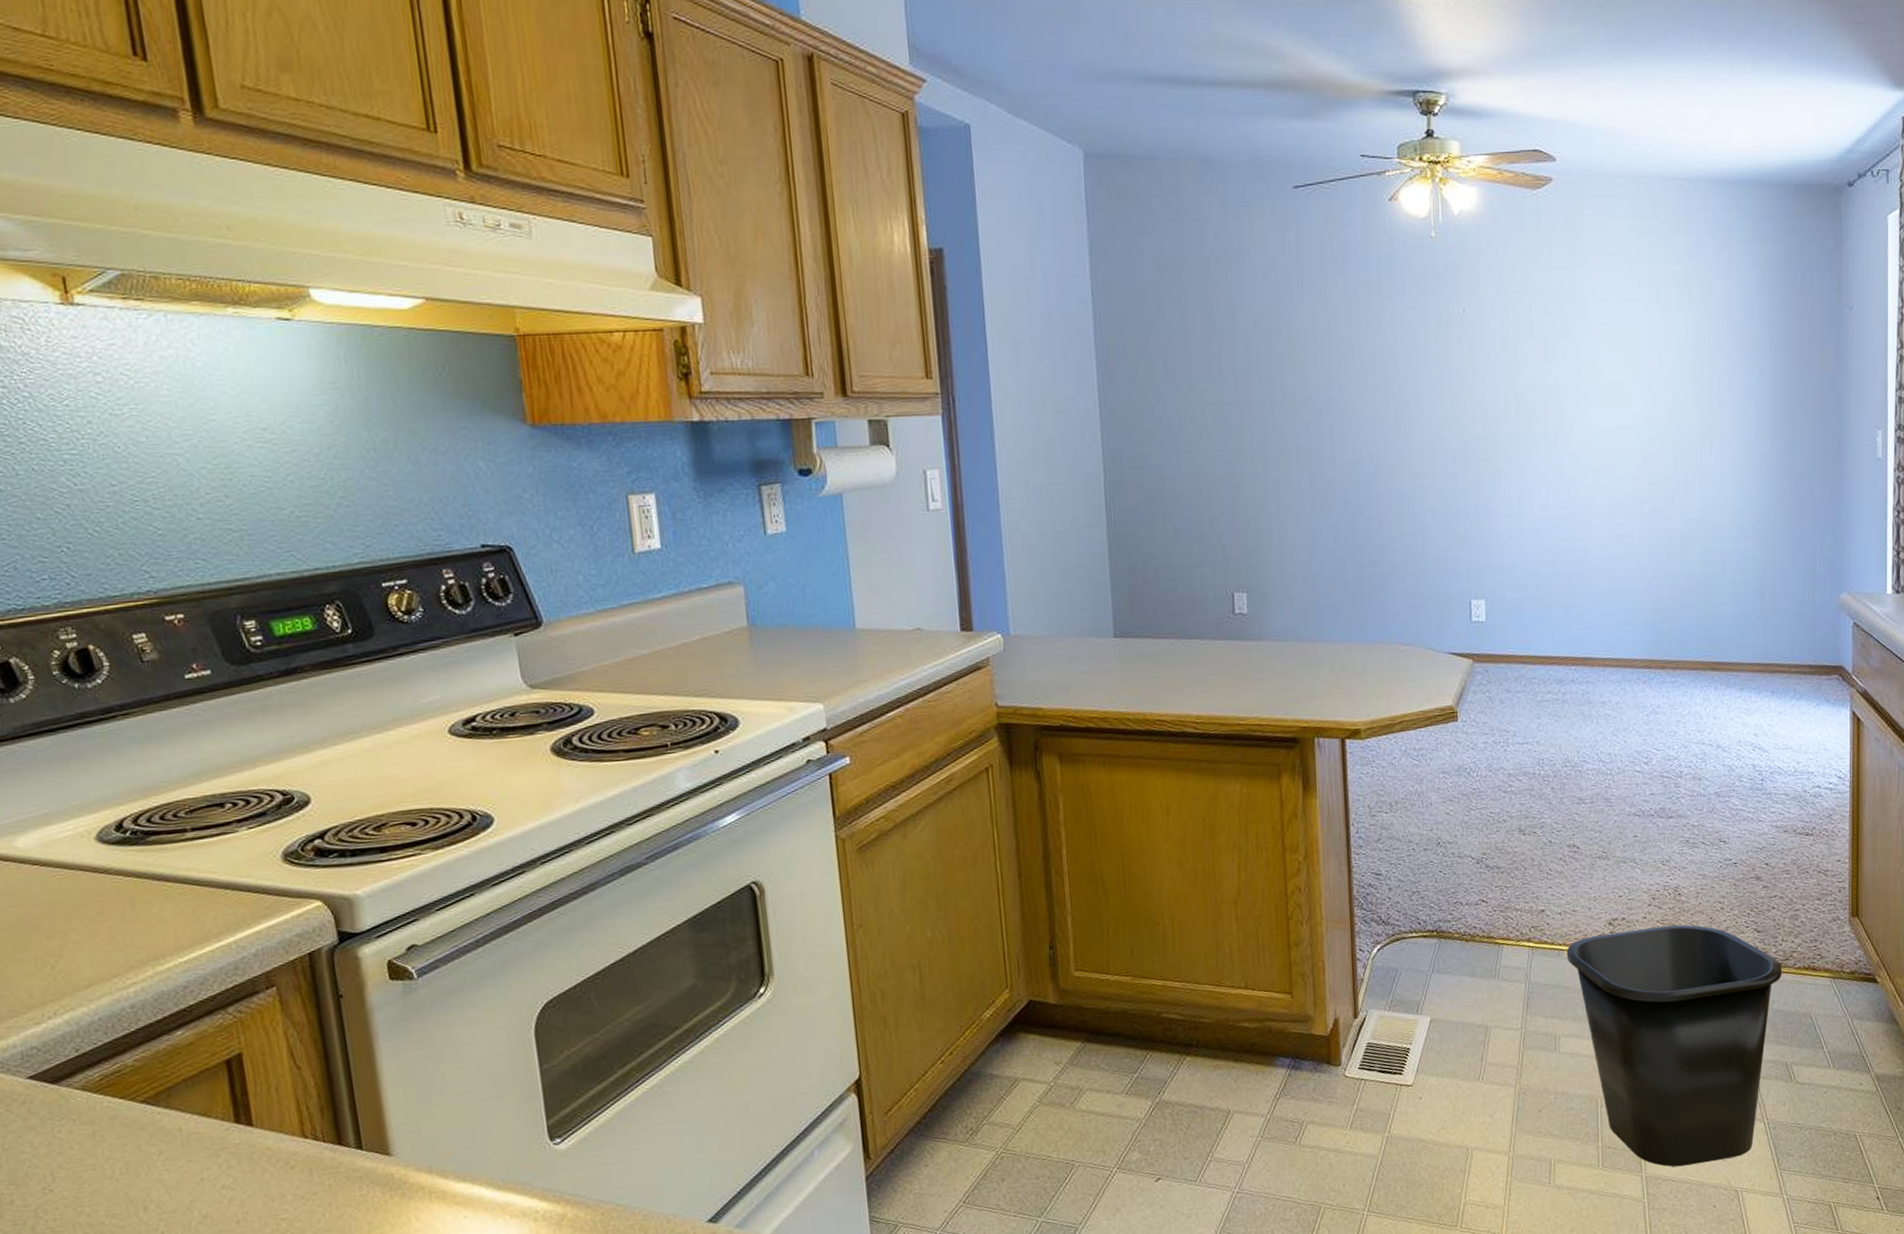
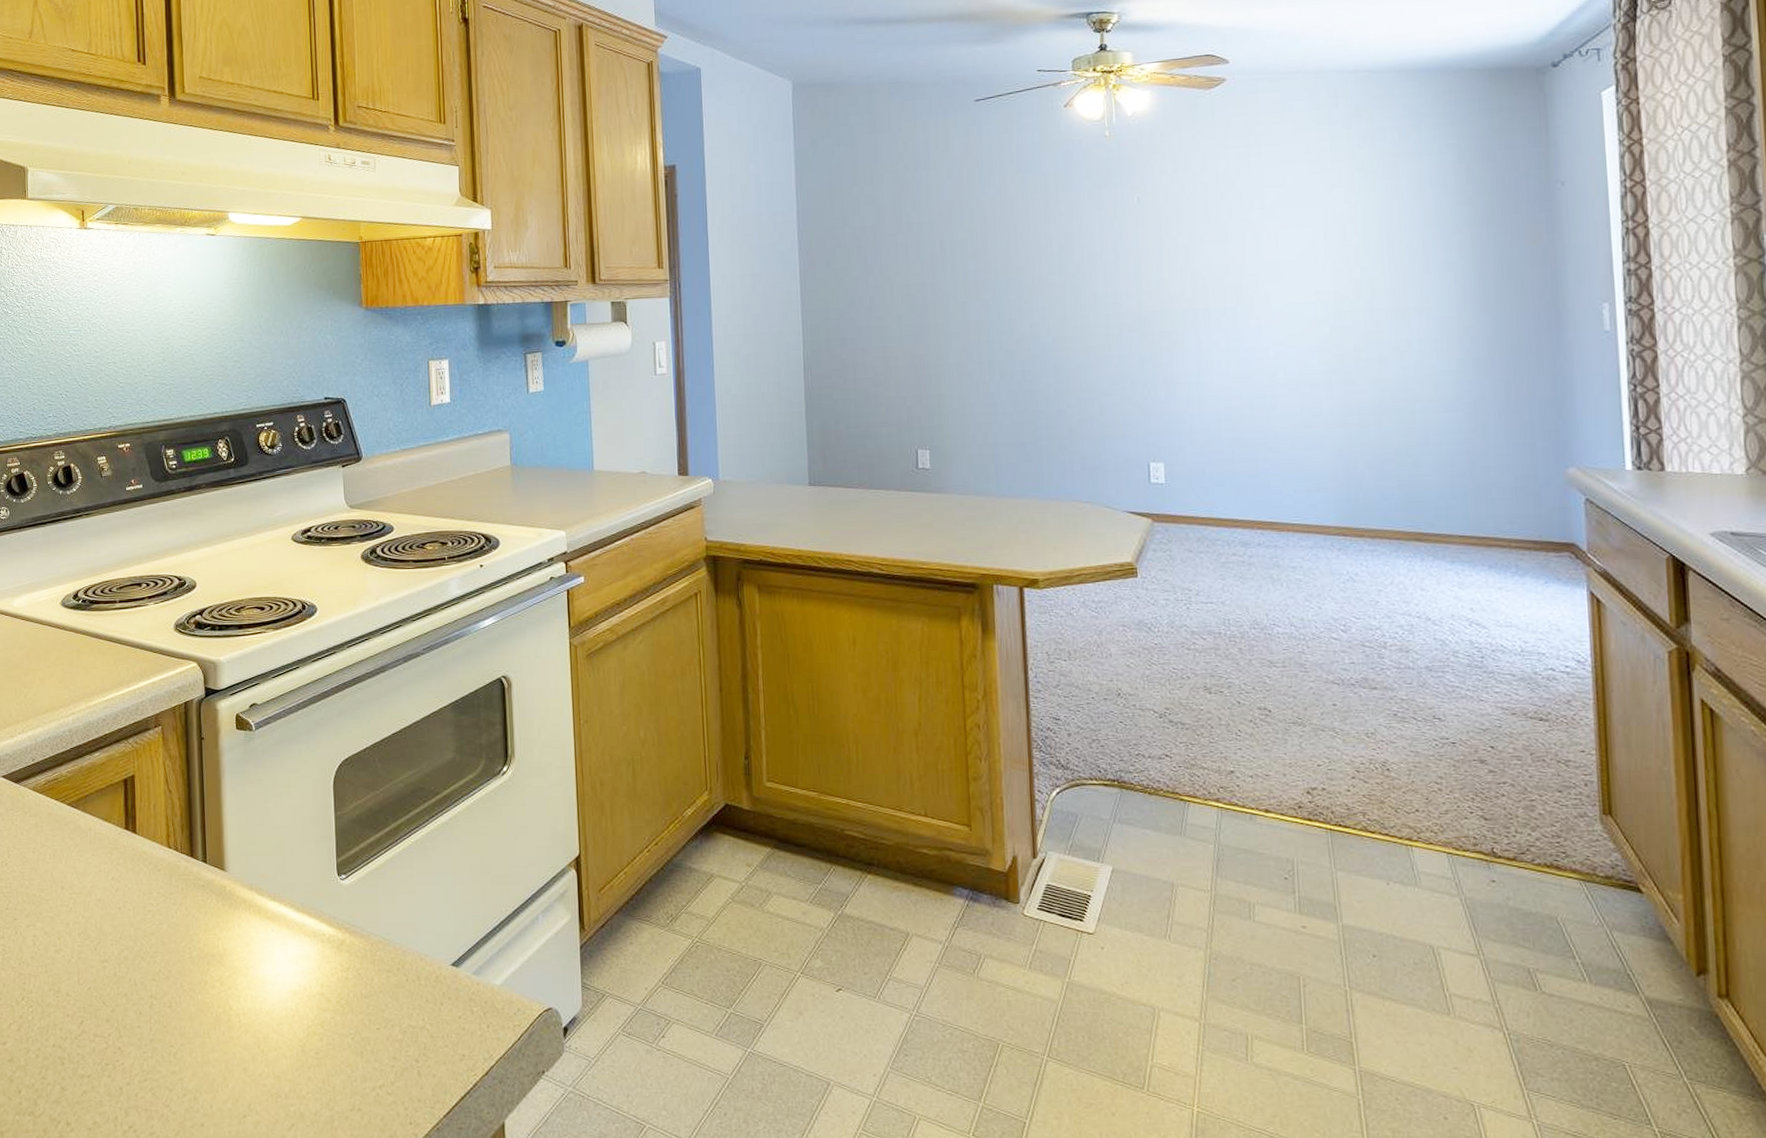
waste bin: present [1566,924,1783,1167] -> none [1259,801,1519,1067]

